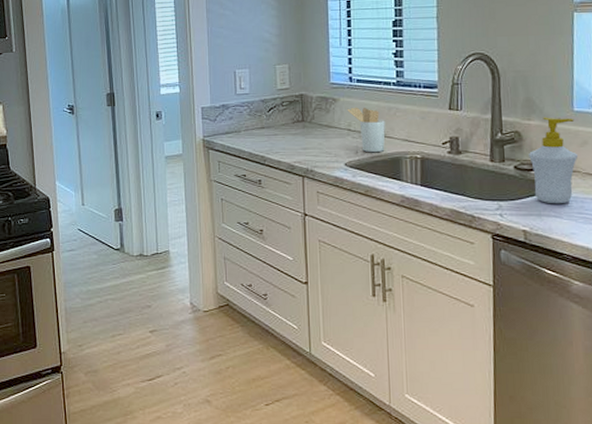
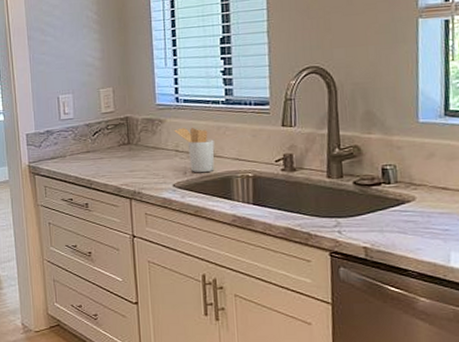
soap bottle: present [529,117,579,204] -> none [369,129,424,220]

